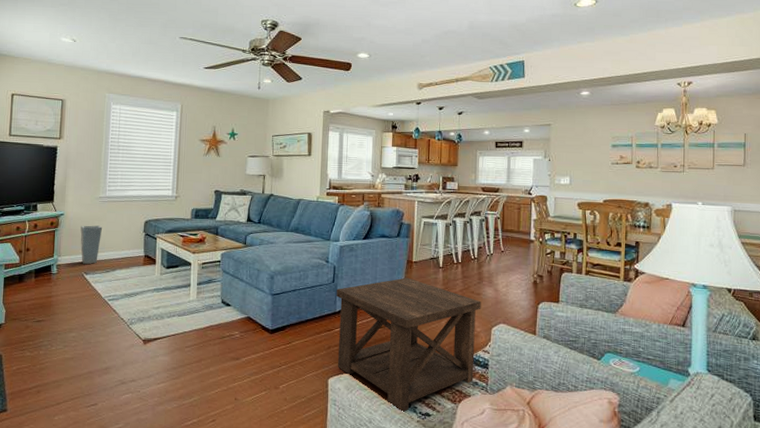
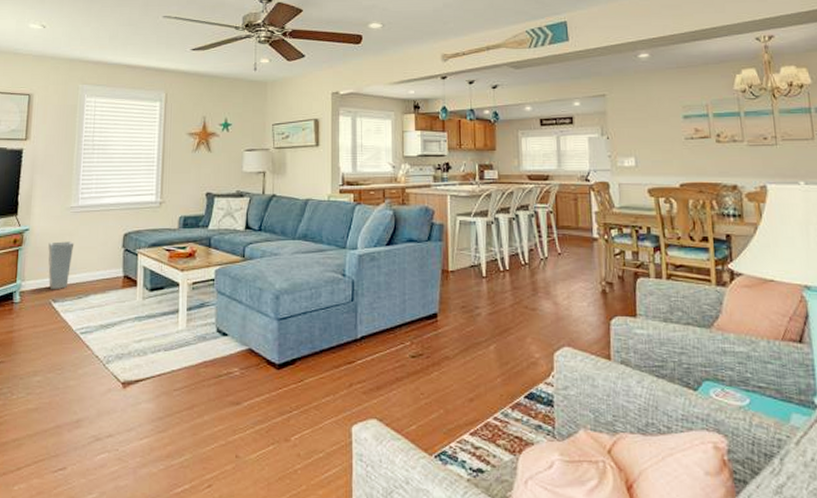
side table: present [336,277,481,412] -> none [357,291,538,468]

